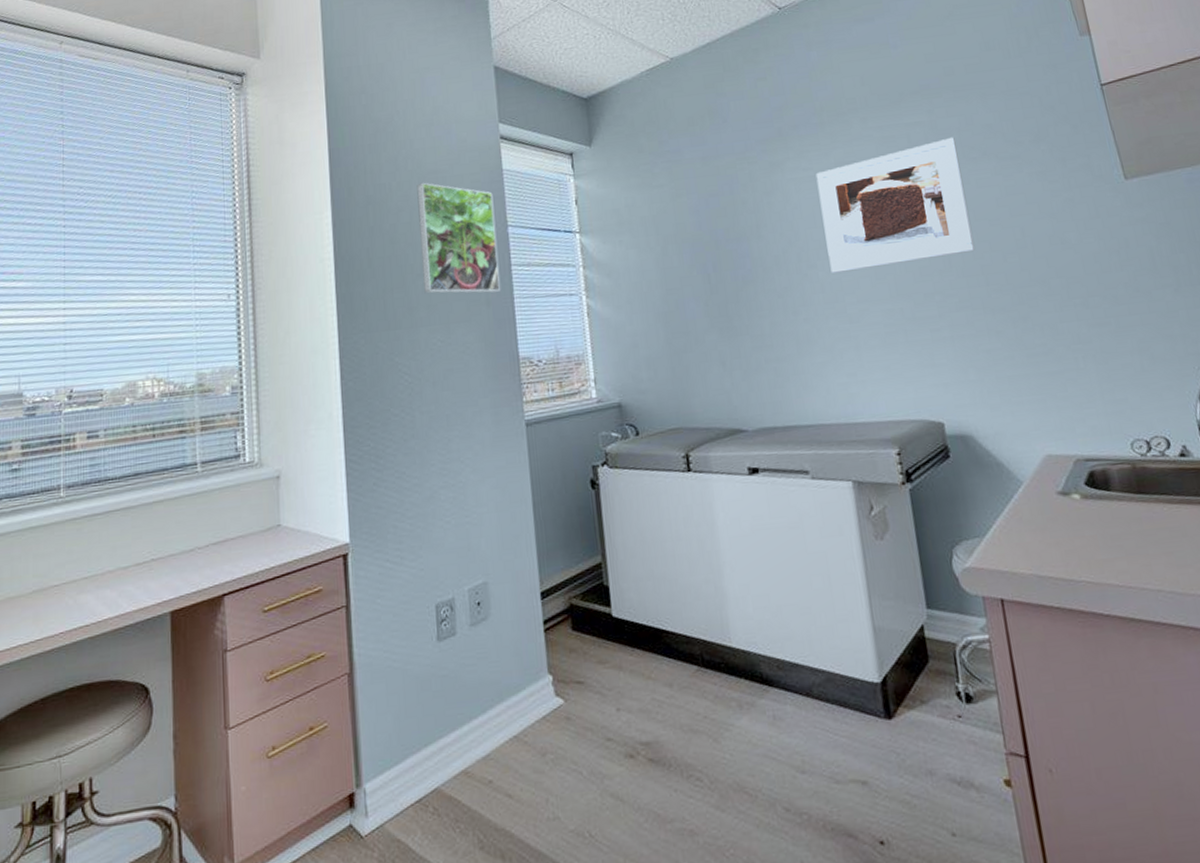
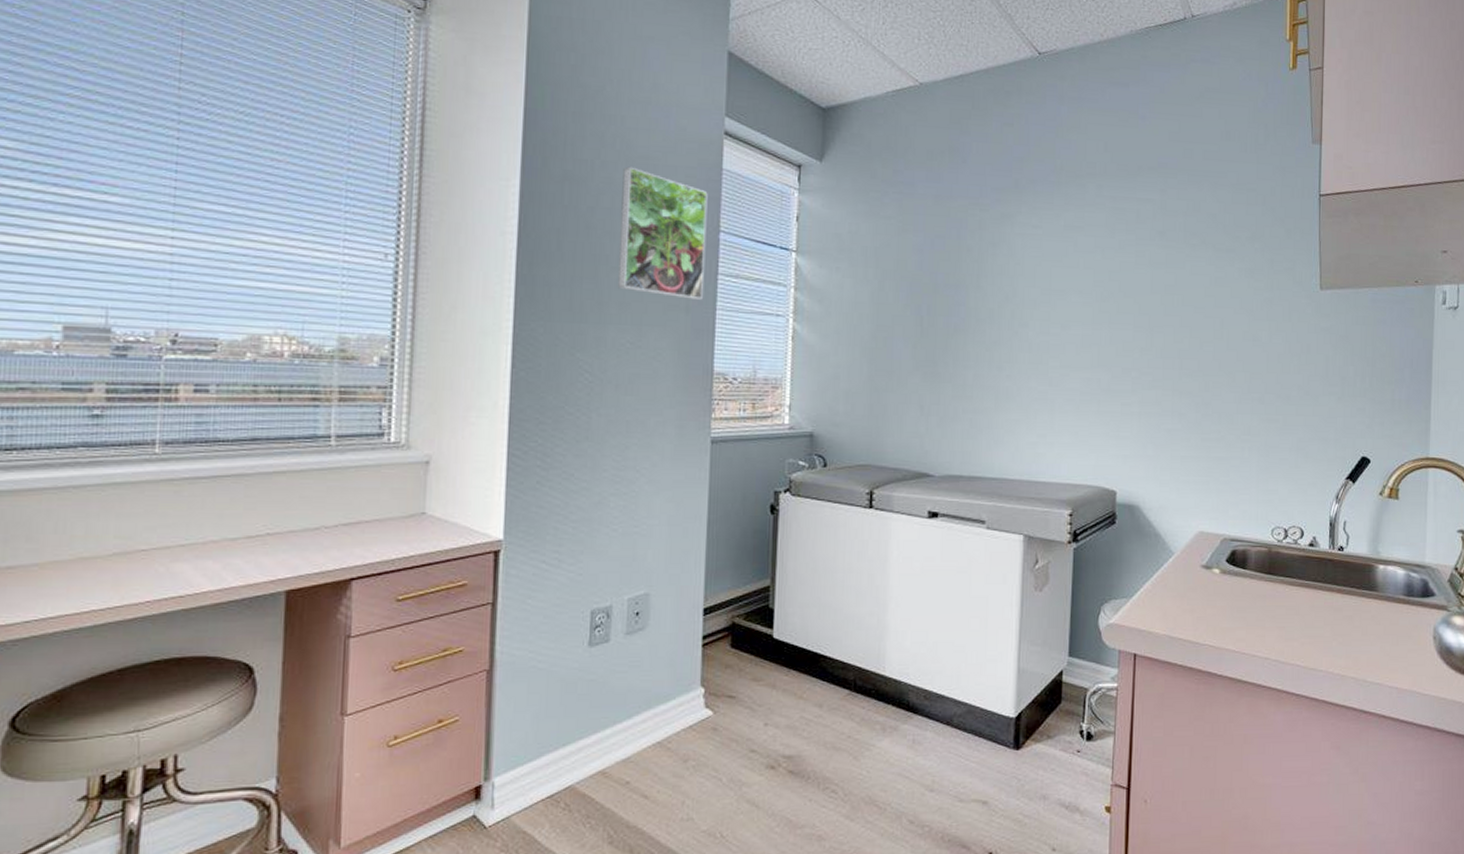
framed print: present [815,137,976,273] -> none [1041,220,1180,336]

